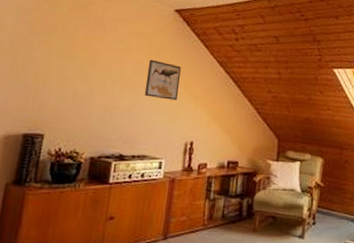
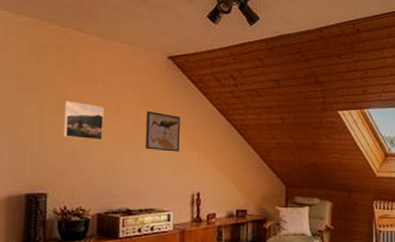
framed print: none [68,46,109,86] -> present [64,100,104,141]

